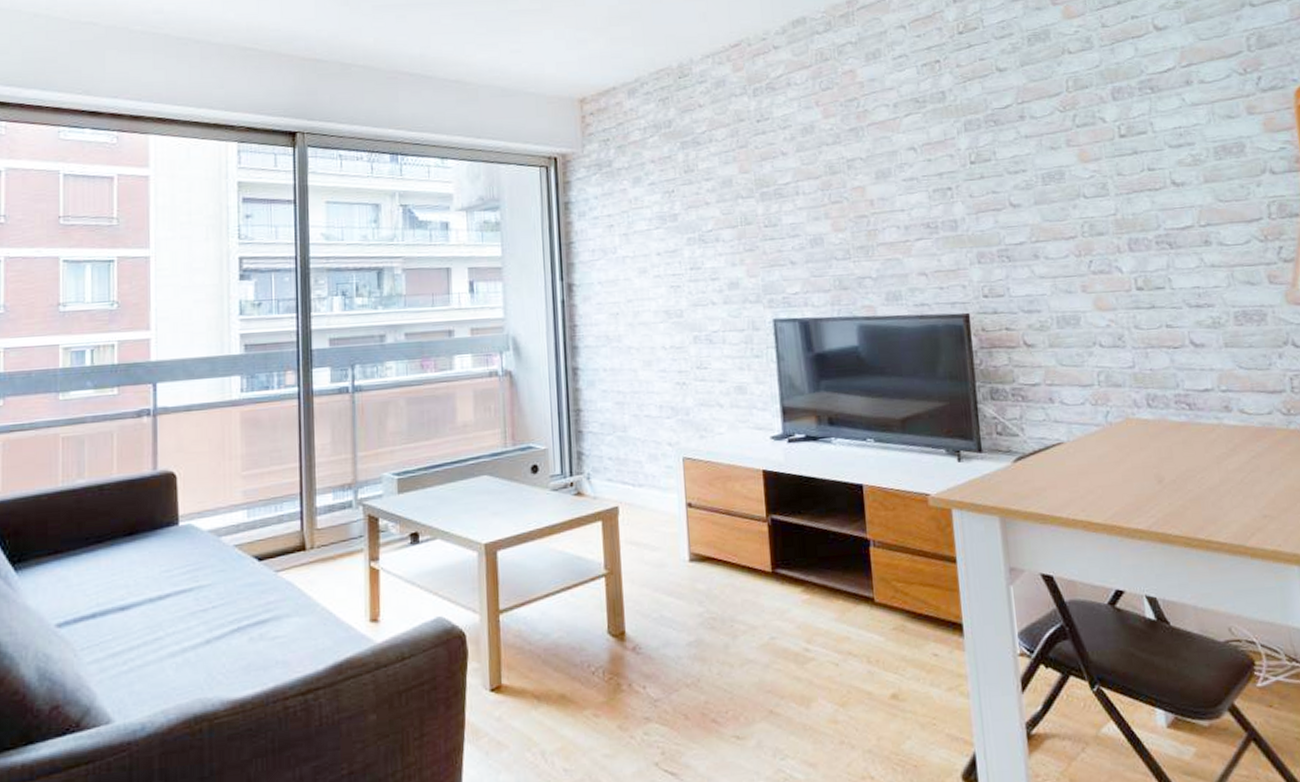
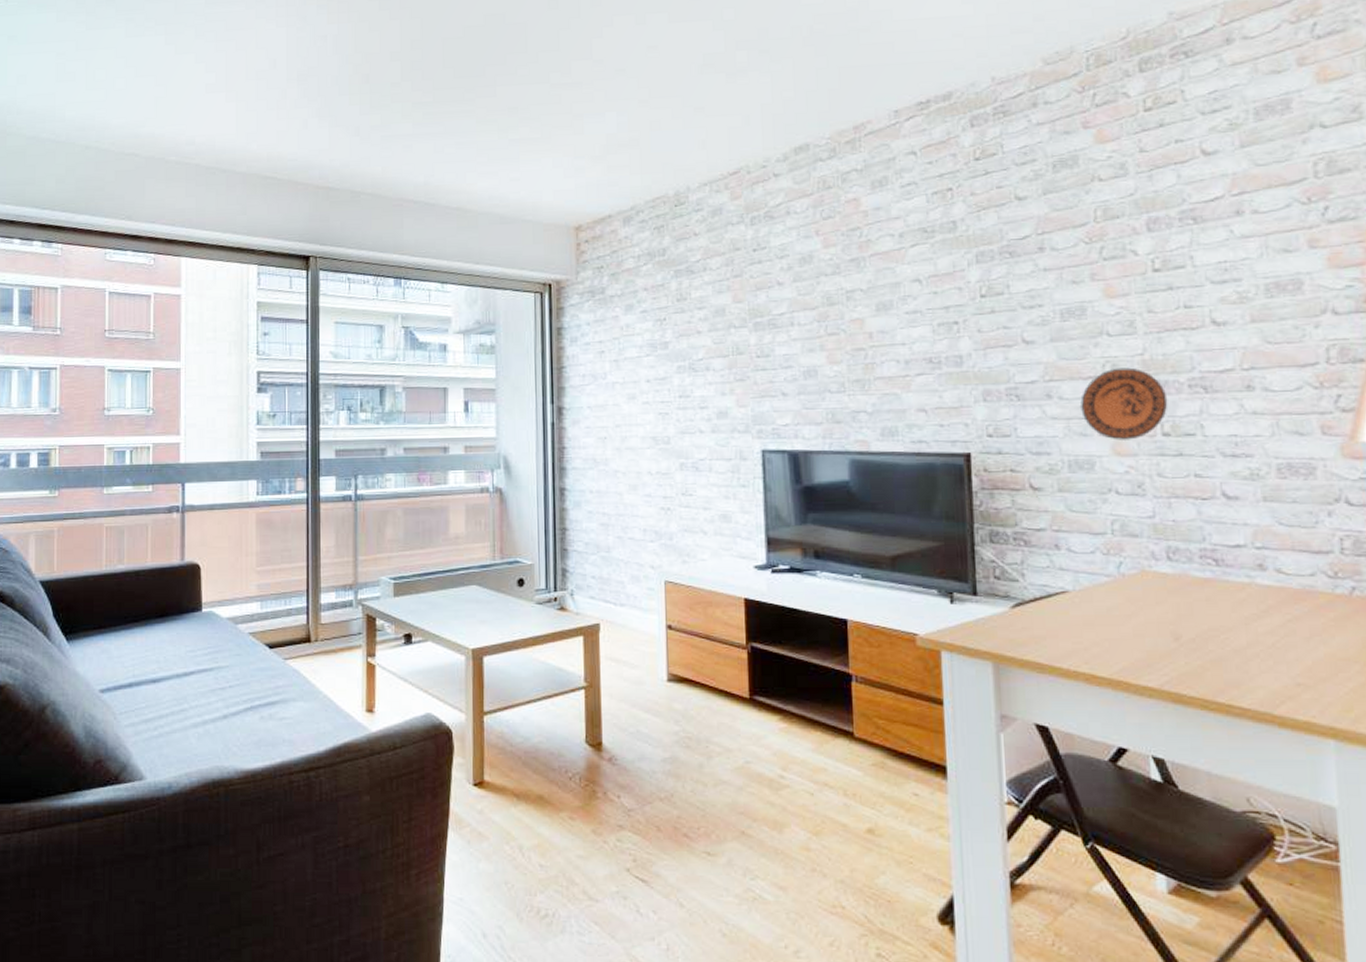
decorative plate: none [1063,227,1140,297] -> present [1079,367,1168,442]

